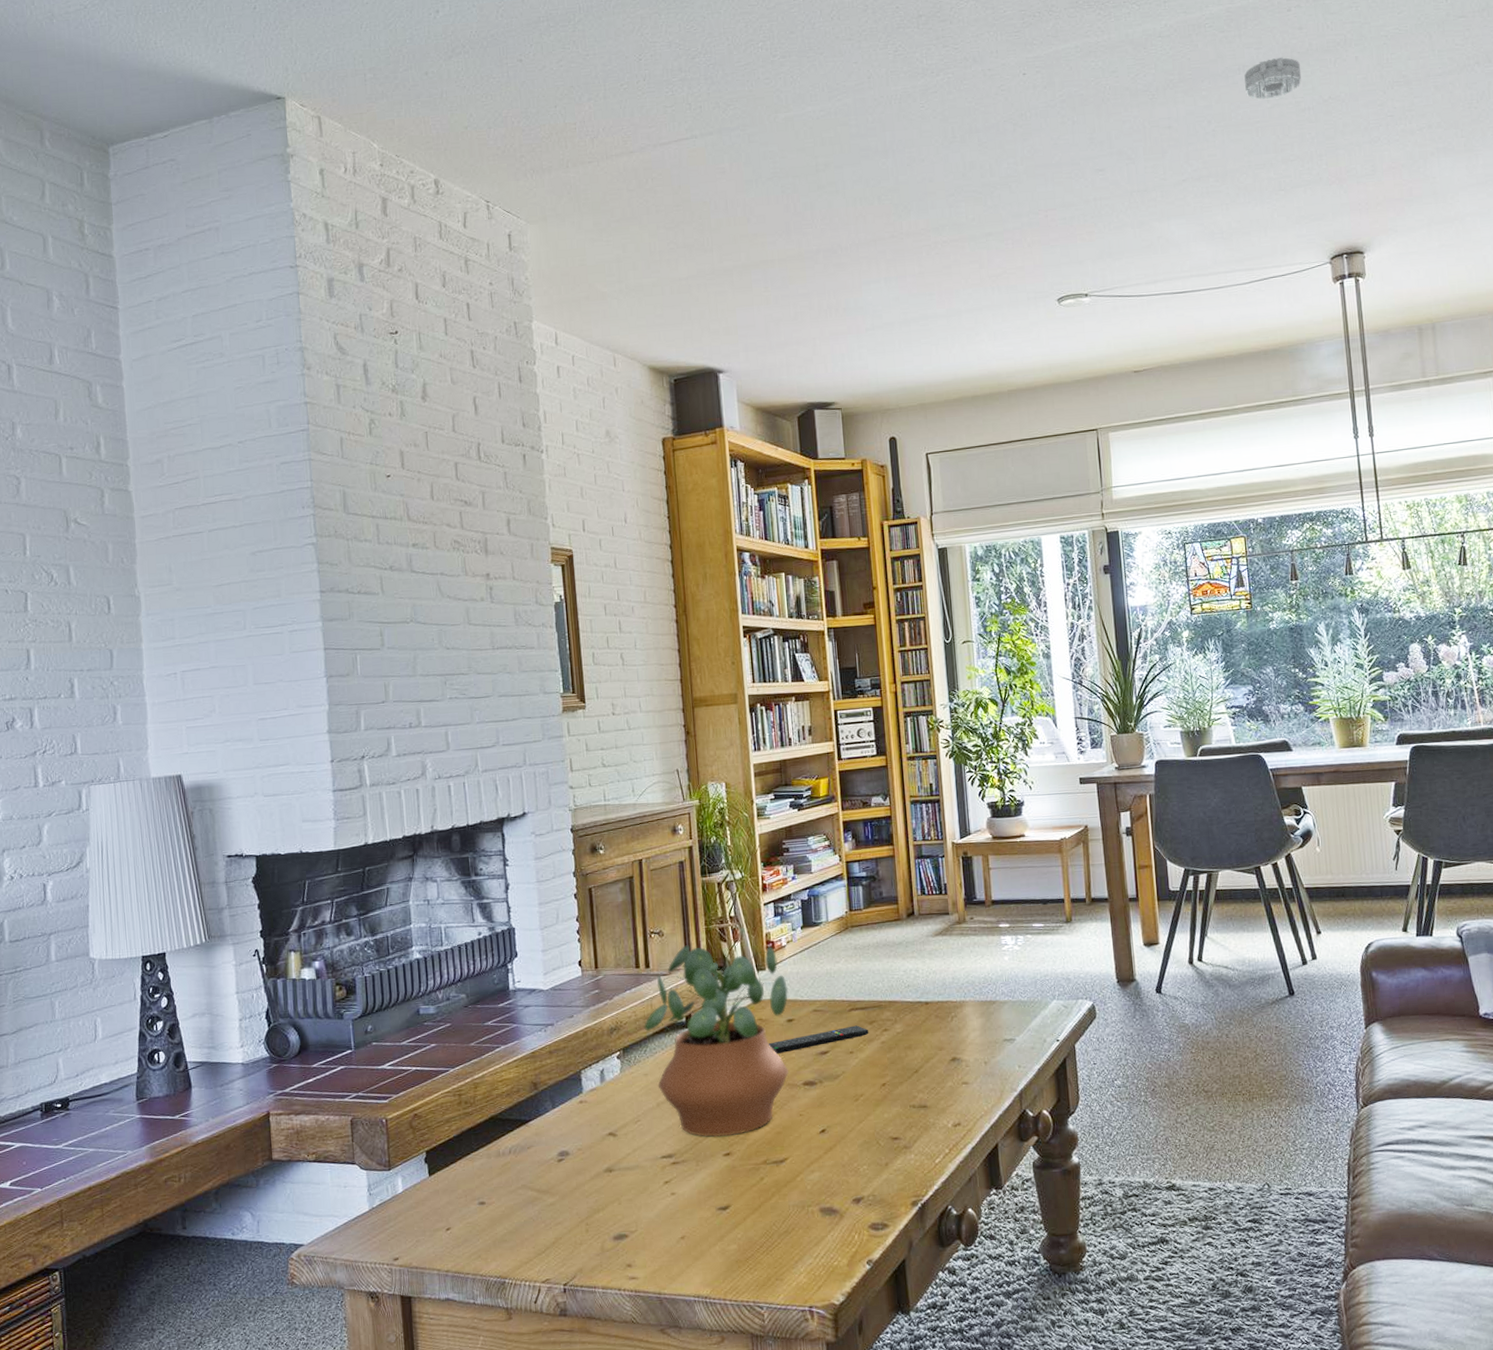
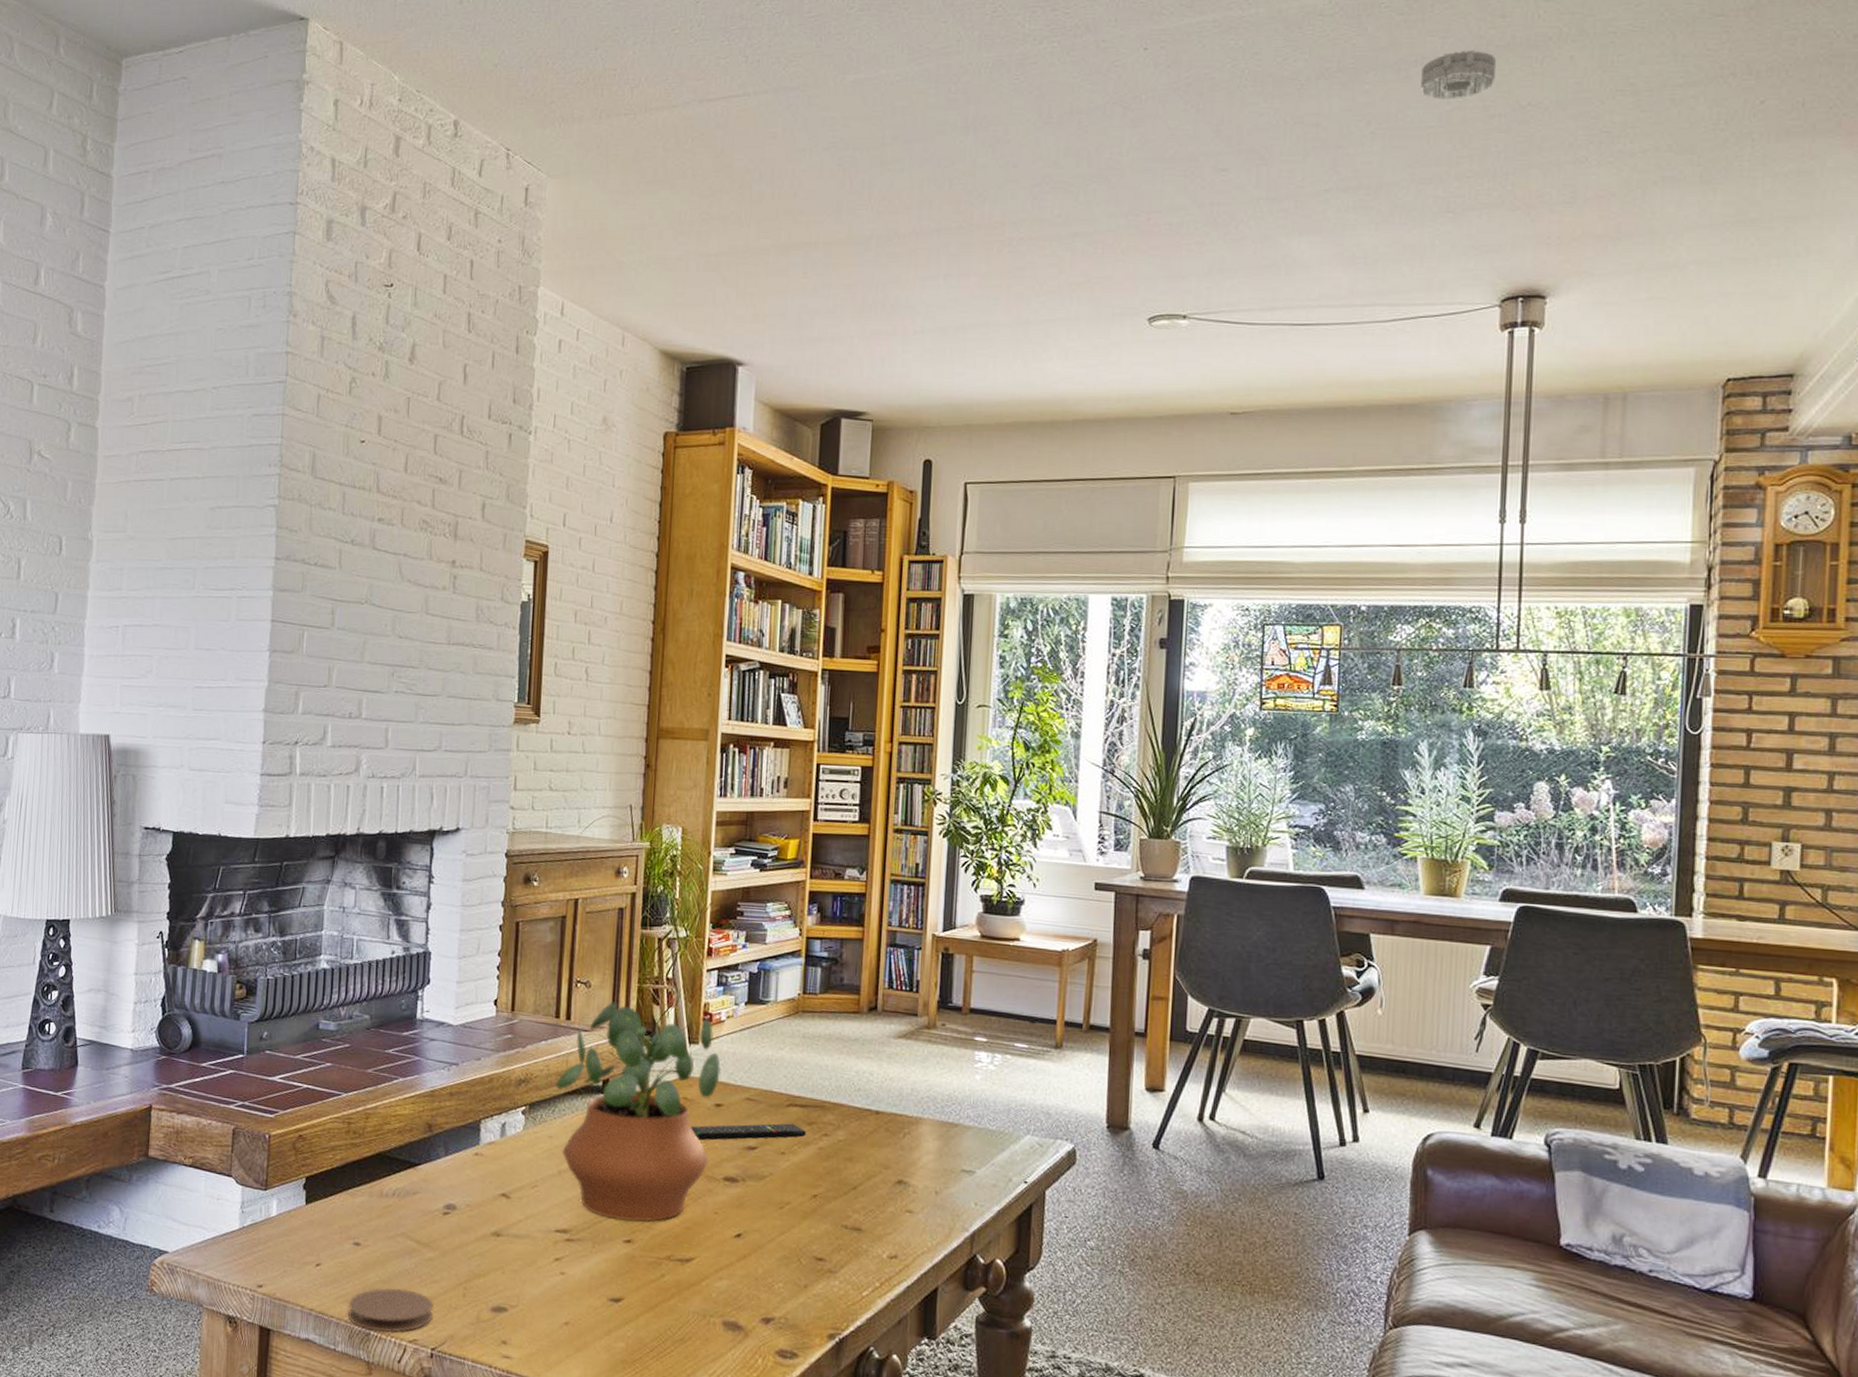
coaster: none [482,1235,561,1280] -> present [348,1288,433,1333]

